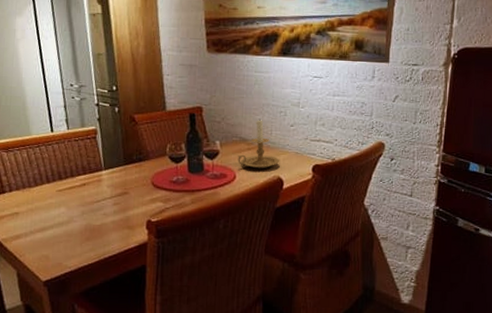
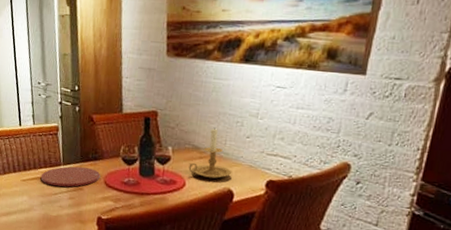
plate: none [79,170,147,193] -> present [41,166,101,187]

